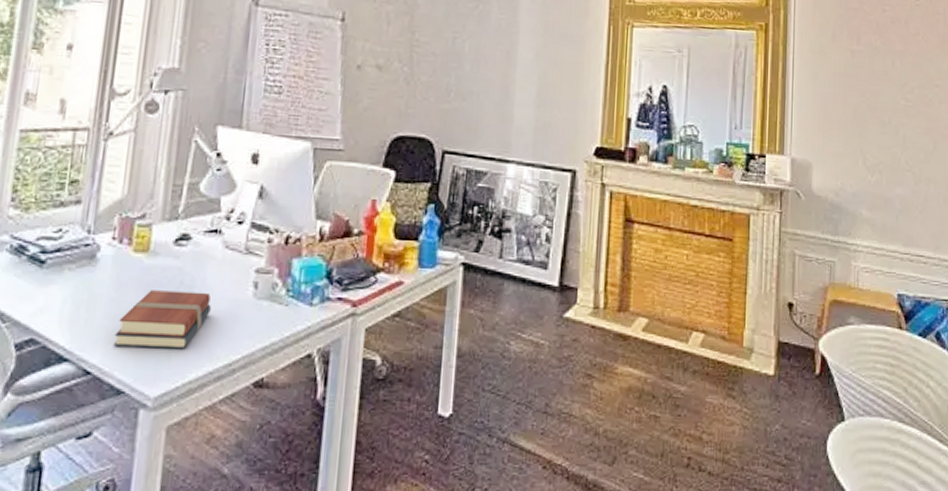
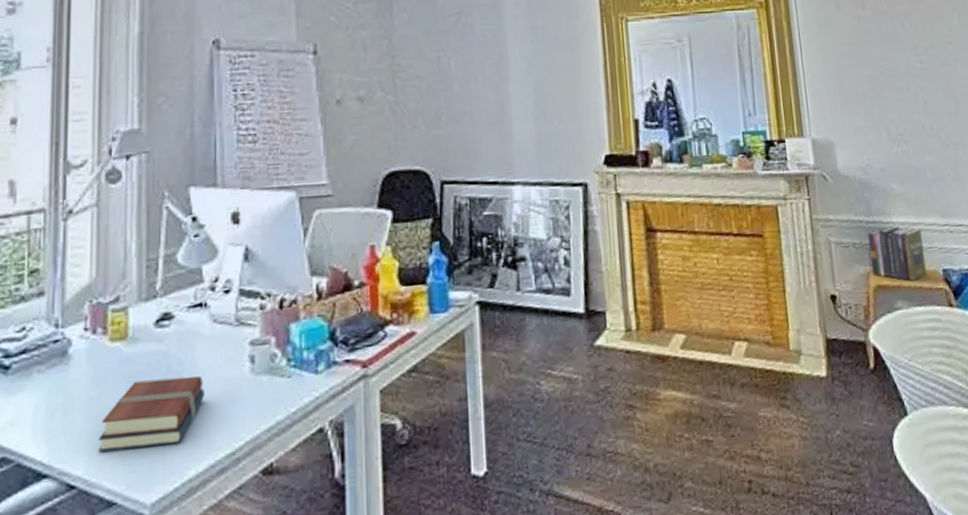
books: none [831,248,882,301] -> present [868,226,927,281]

